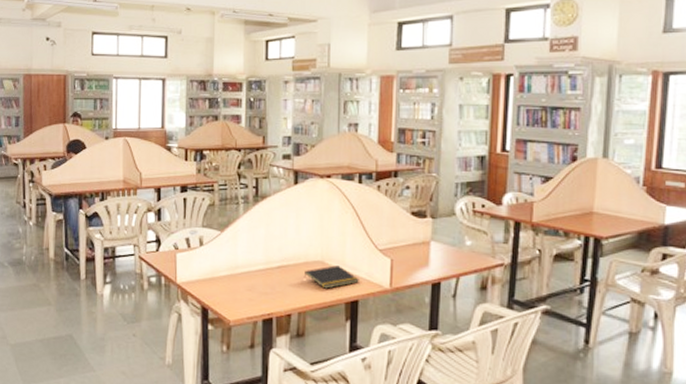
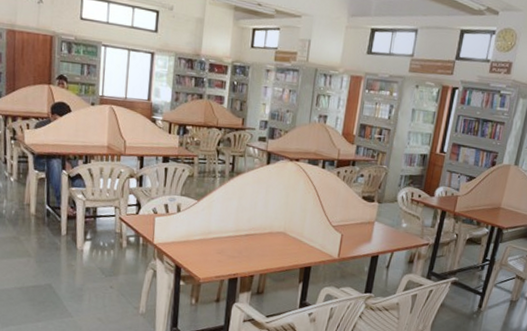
notepad: present [303,265,359,289] -> none [267,236,314,256]

